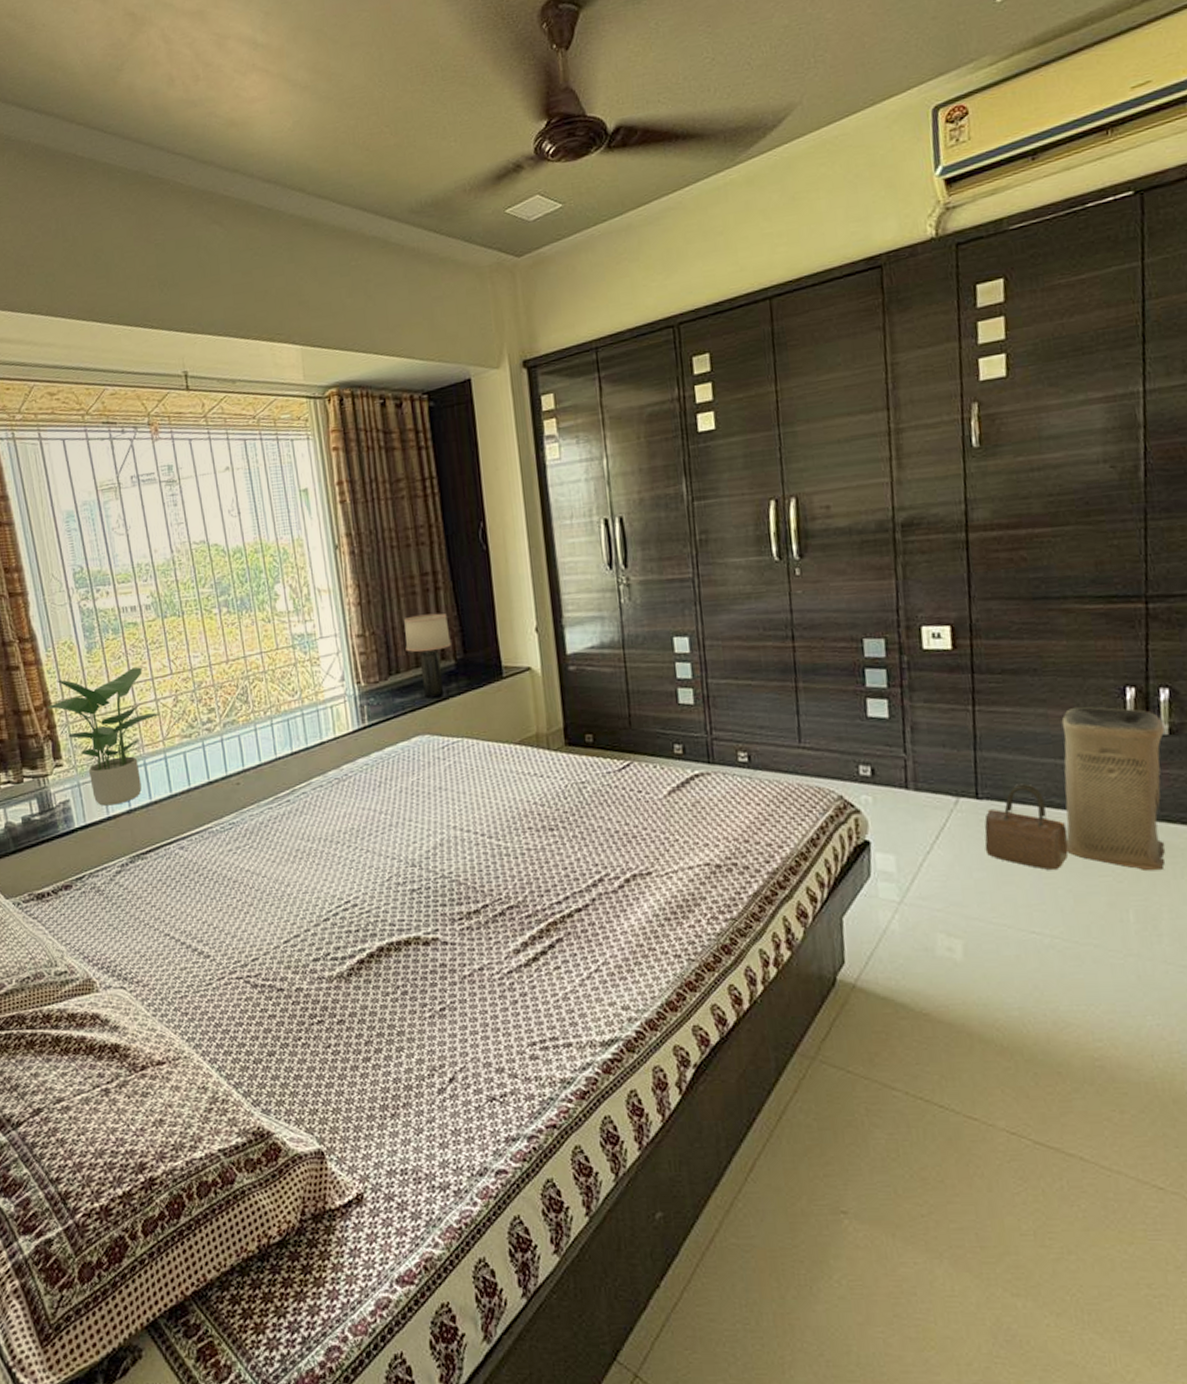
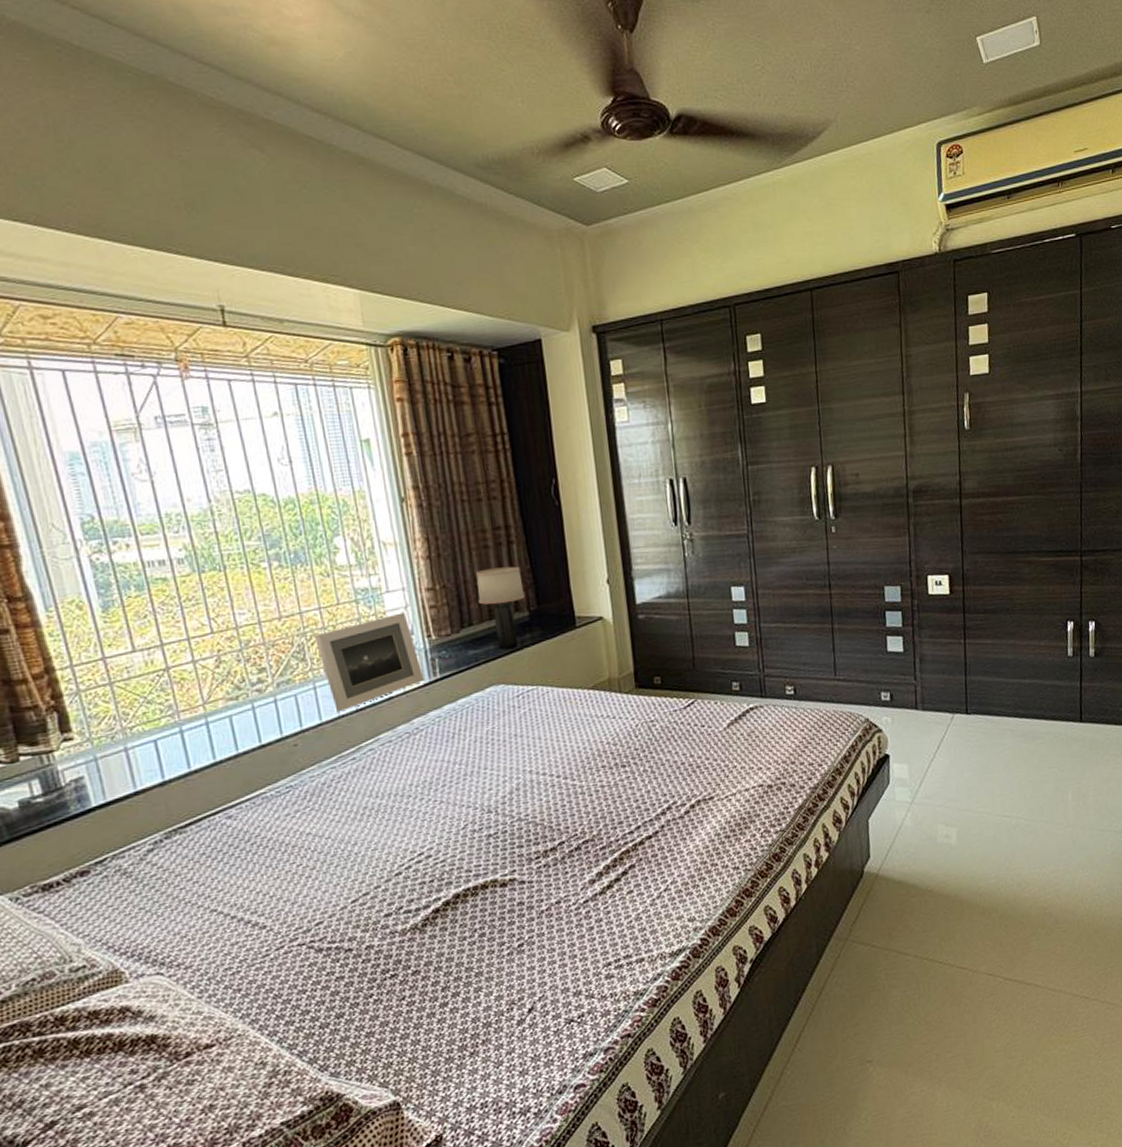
potted plant: present [47,667,160,806] -> none [50,626,199,780]
picture frame: none [256,658,354,755] -> present [315,612,425,713]
handbag: present [984,783,1069,871] -> none [972,699,1029,767]
laundry basket: present [1061,706,1165,870] -> none [1025,637,1092,761]

